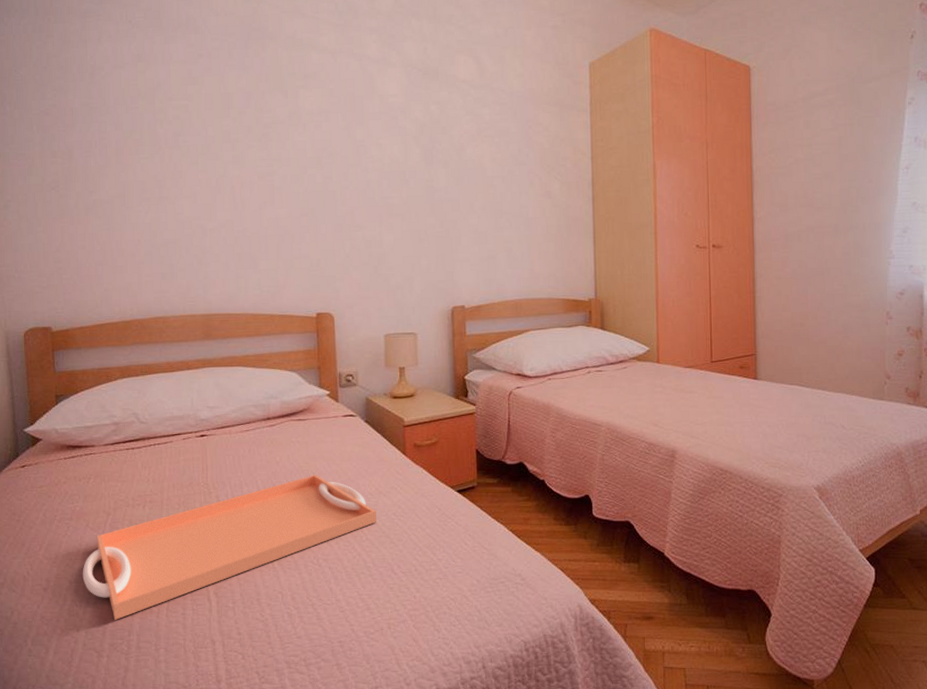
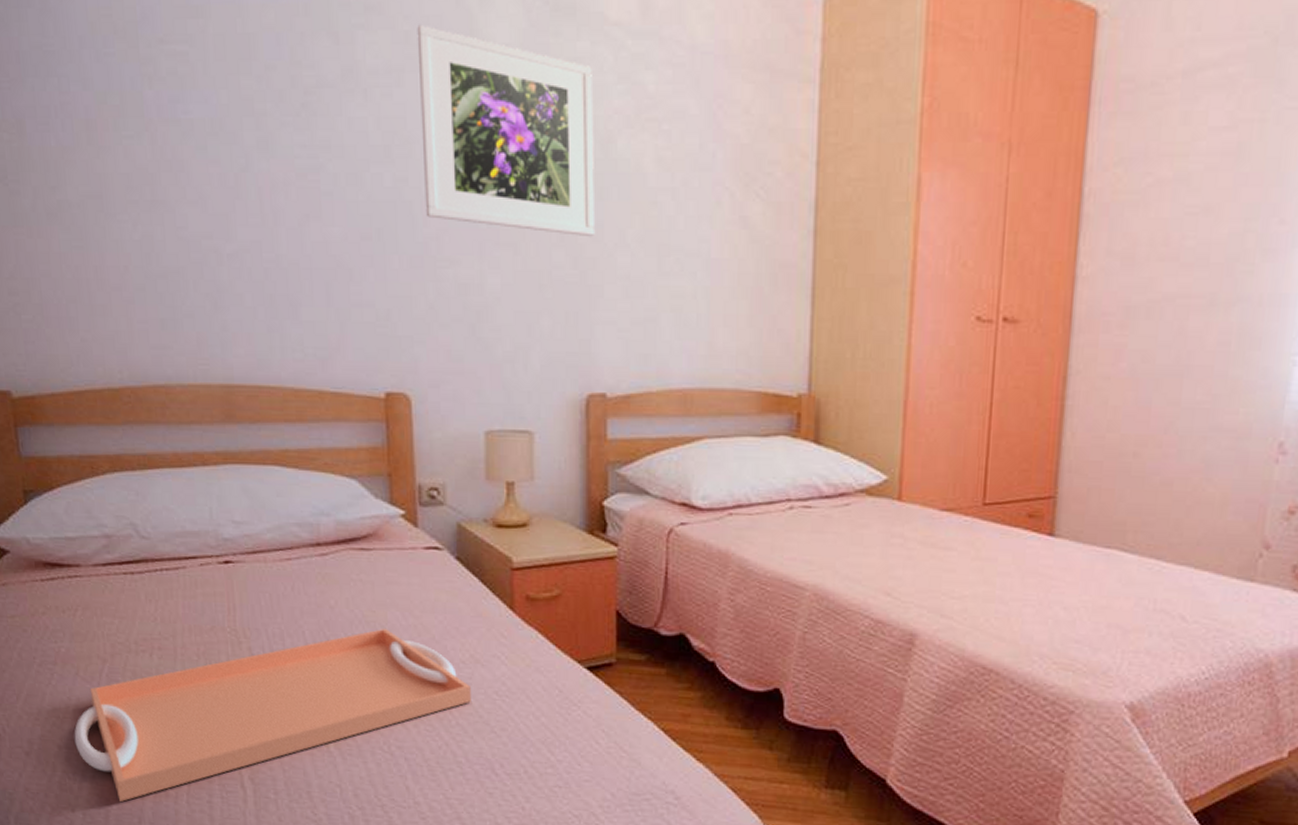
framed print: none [338,84,455,208] -> present [417,24,596,238]

